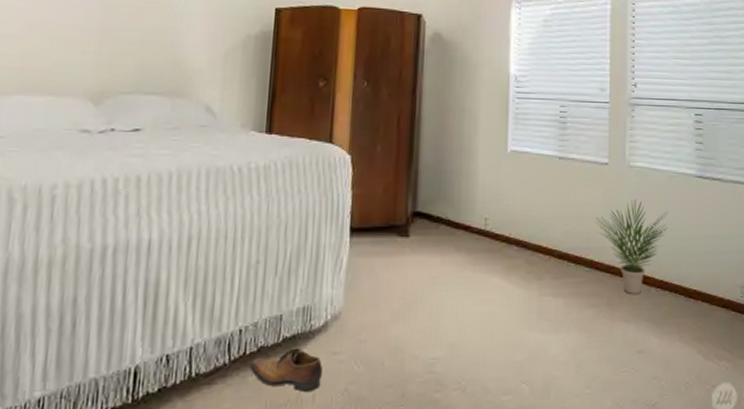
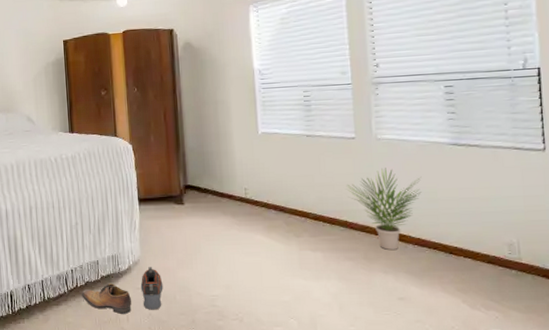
shoe: none [337,322,369,384] -> present [140,267,163,310]

